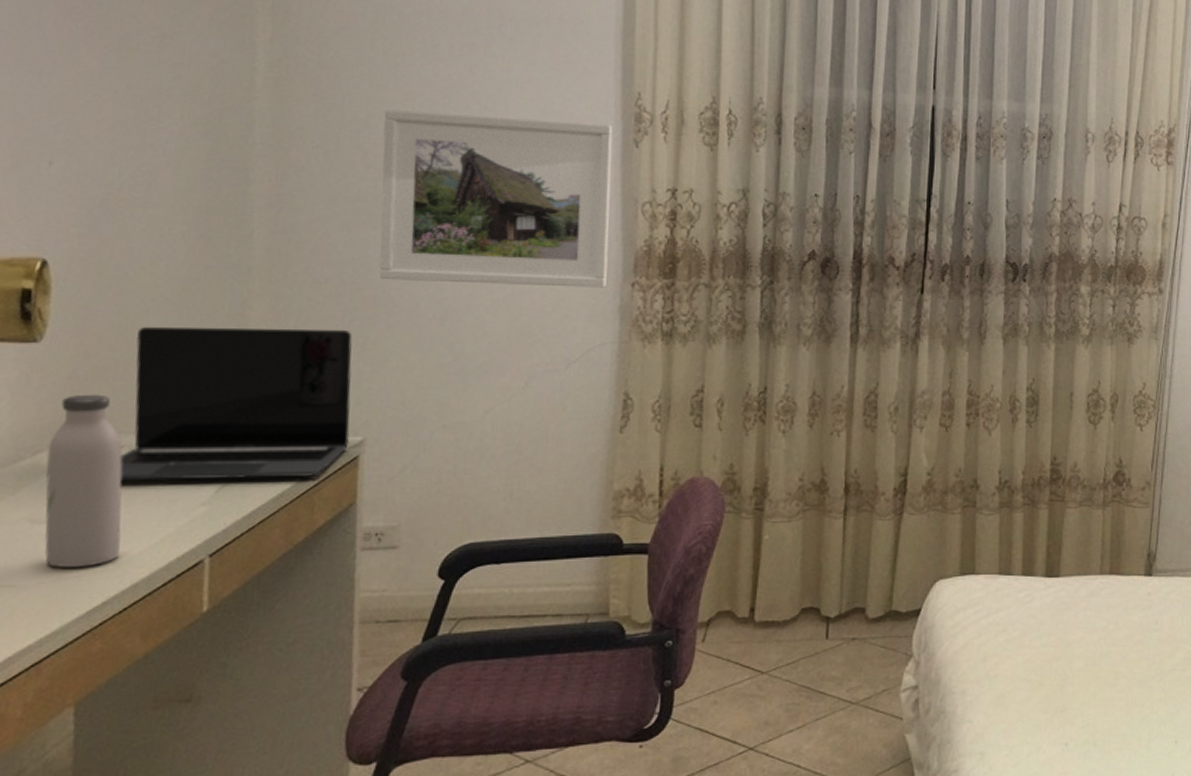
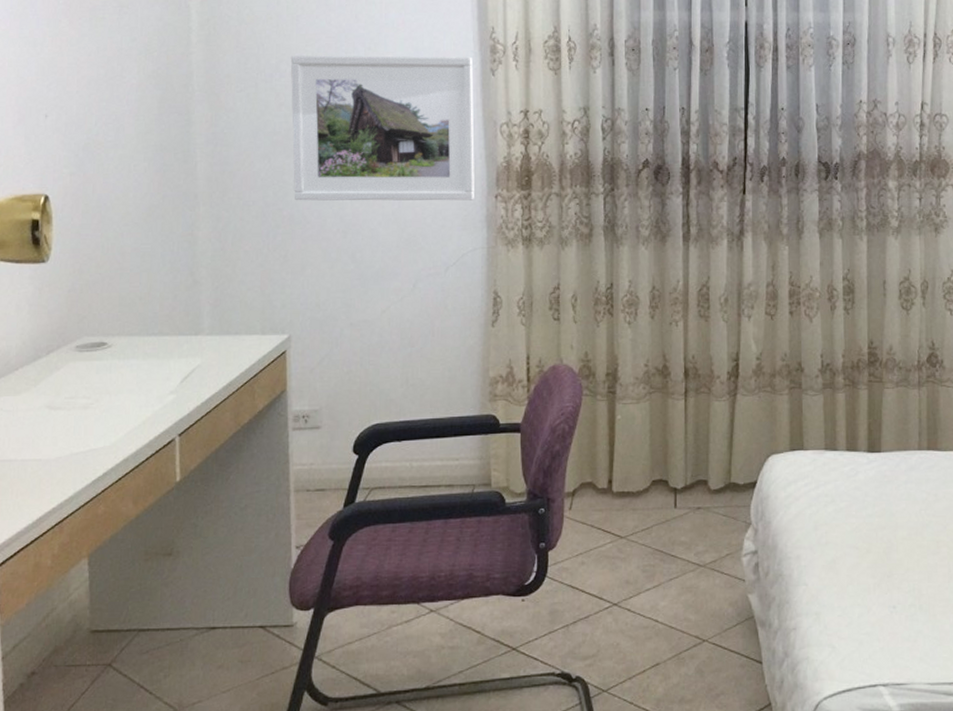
water bottle: present [45,394,123,568] -> none [57,303,115,445]
laptop: present [119,326,353,482] -> none [109,244,278,375]

